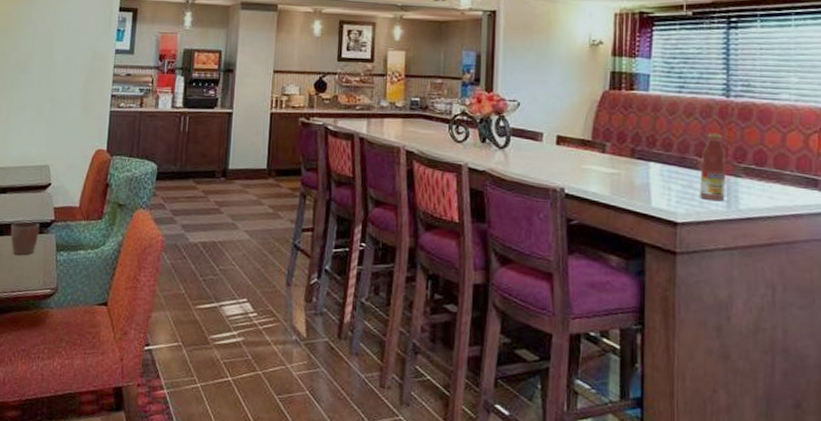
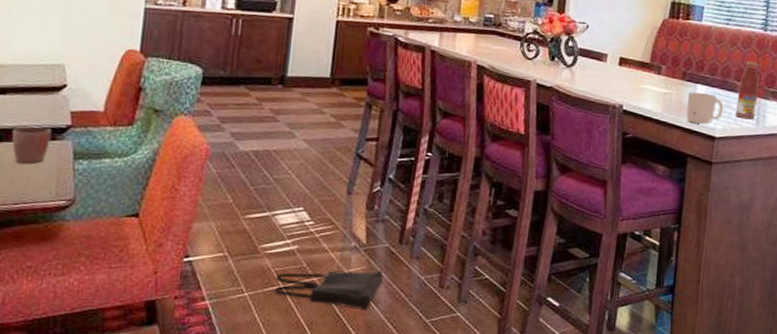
tote bag: none [224,364,324,407] -> present [275,270,384,310]
mug: none [639,170,684,209] -> present [686,91,724,125]

